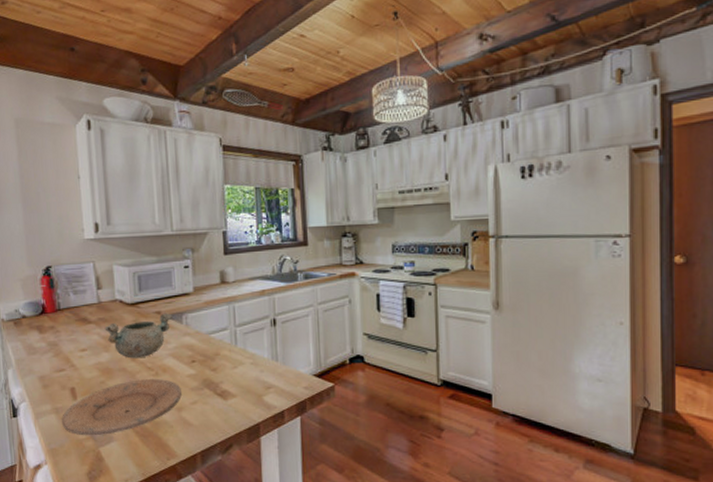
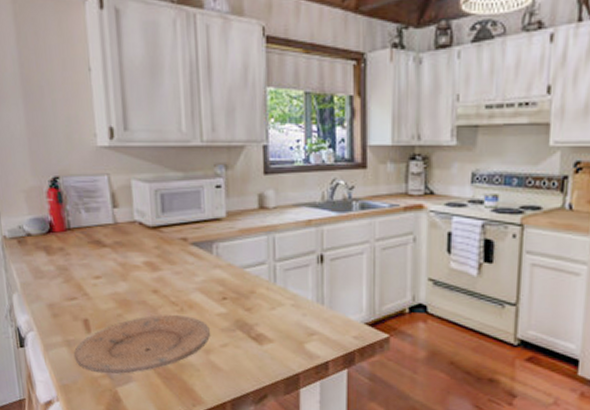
decorative bowl: present [104,313,172,359] -> none [121,240,201,291]

